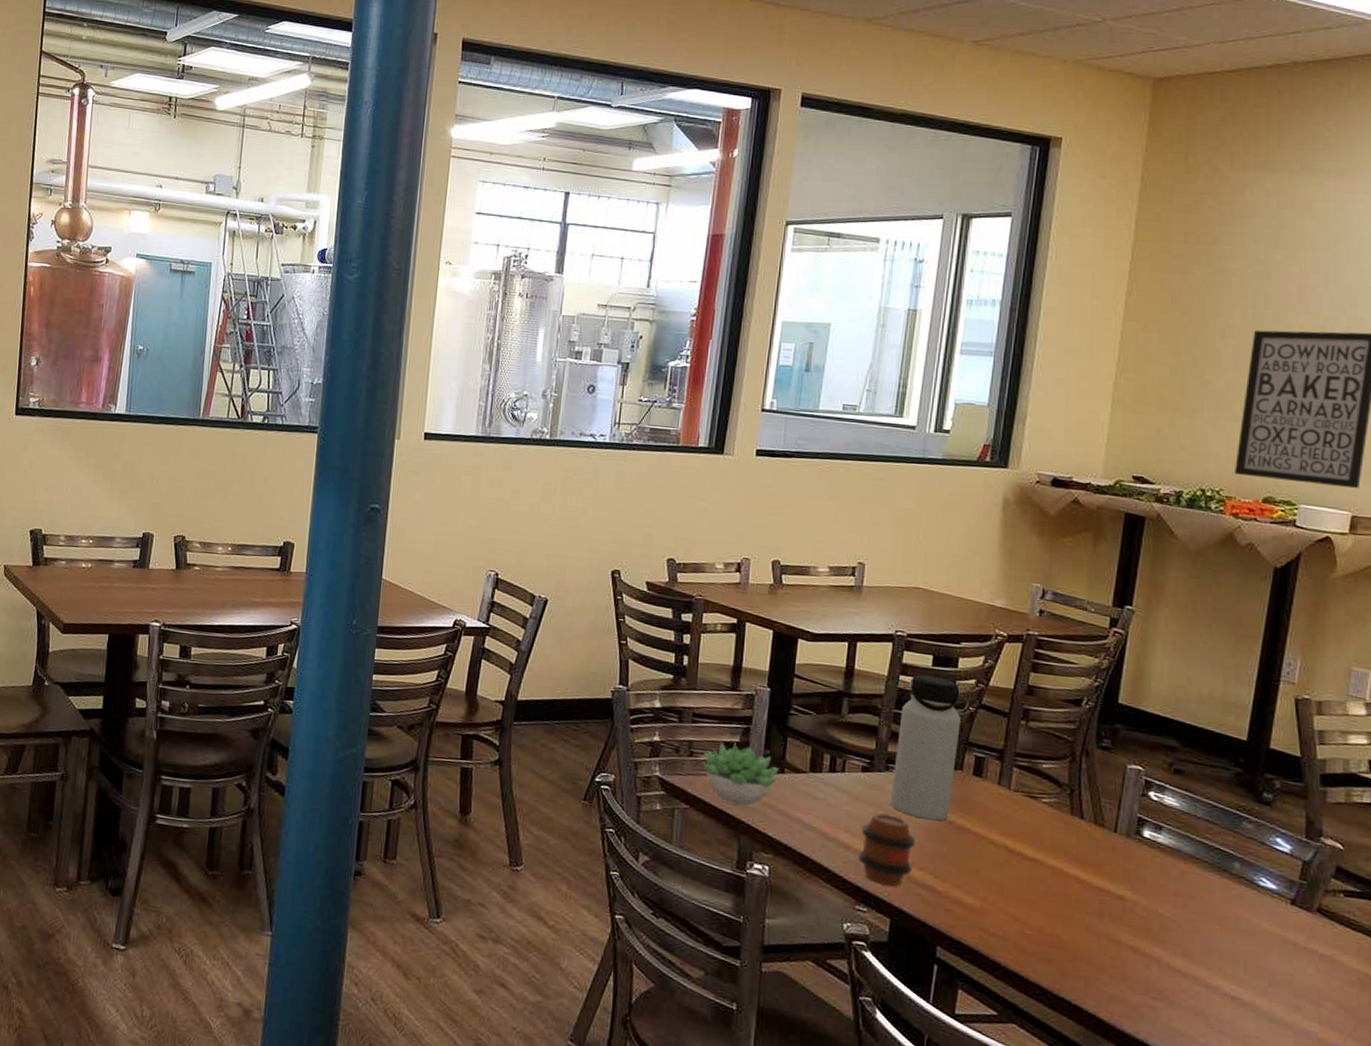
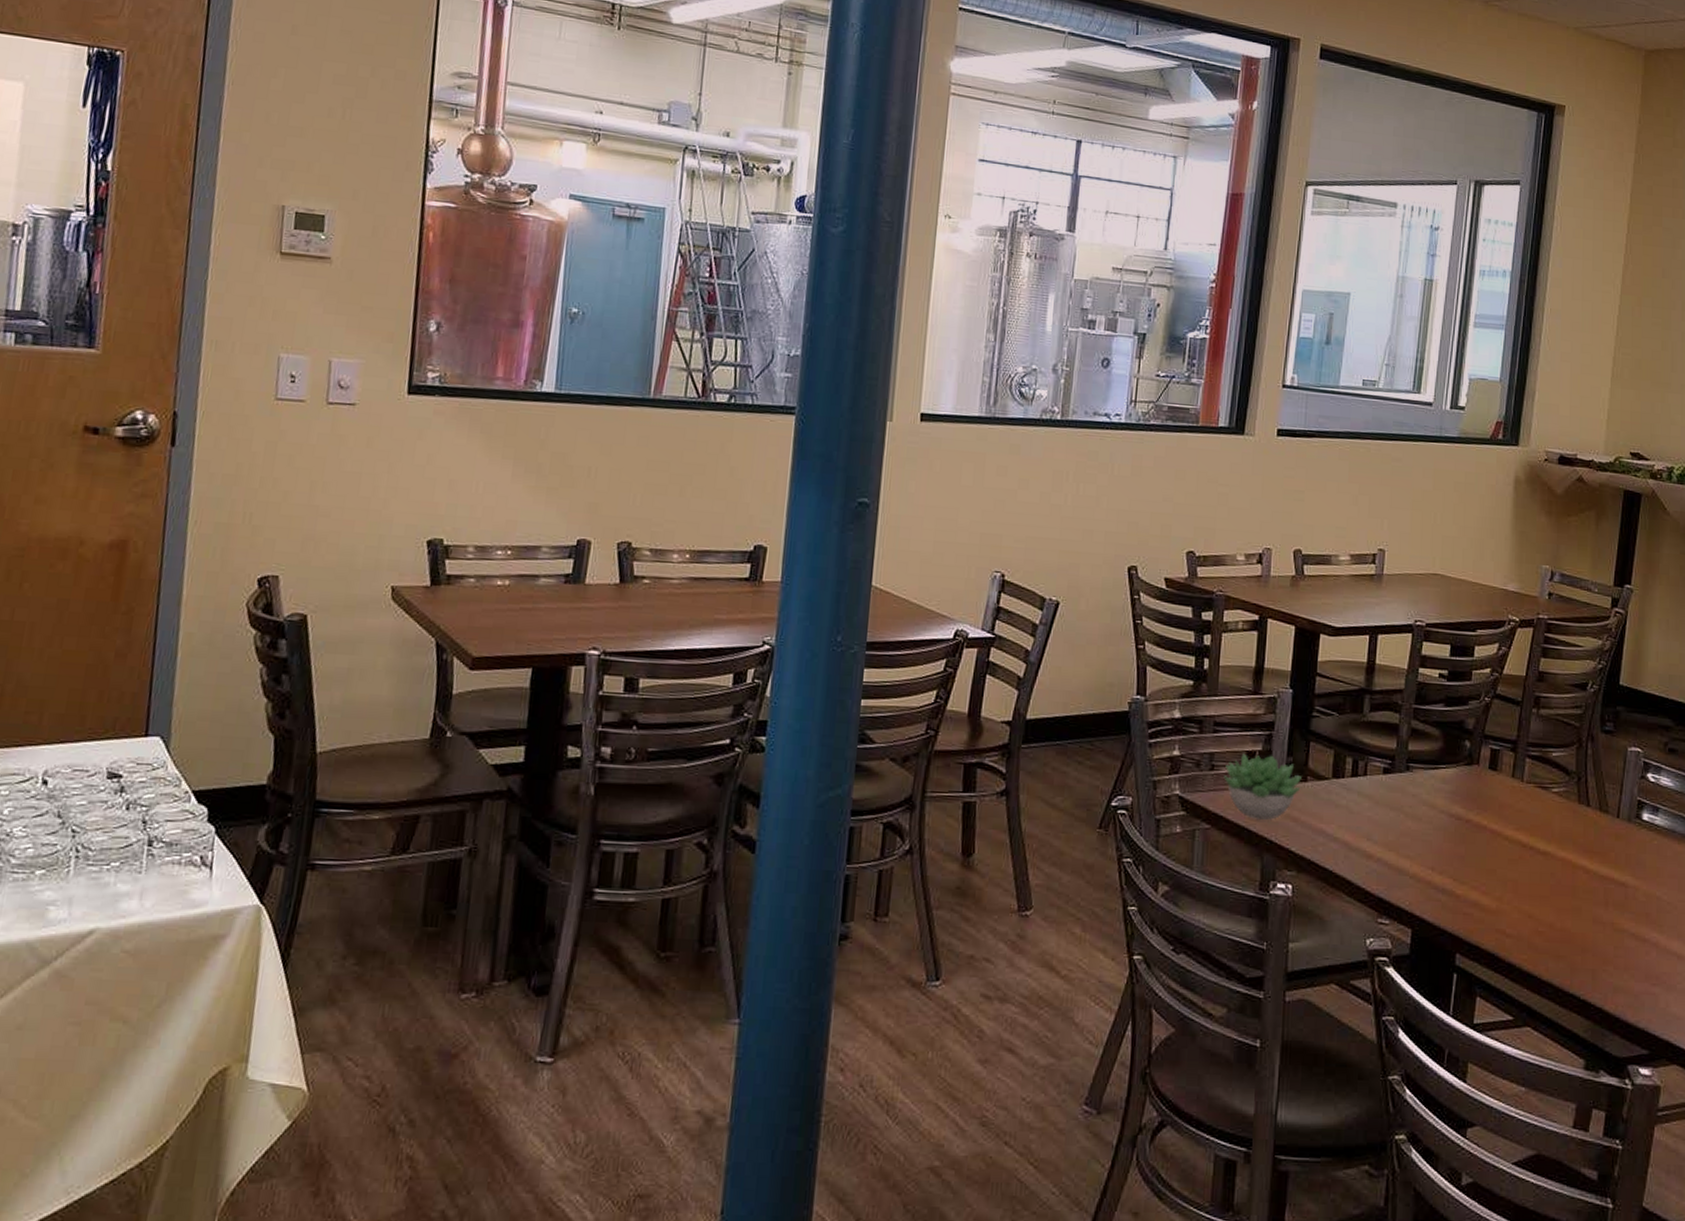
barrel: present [859,813,915,886] -> none [1381,817,1435,894]
water bottle: present [890,675,960,821] -> none [1410,666,1477,820]

